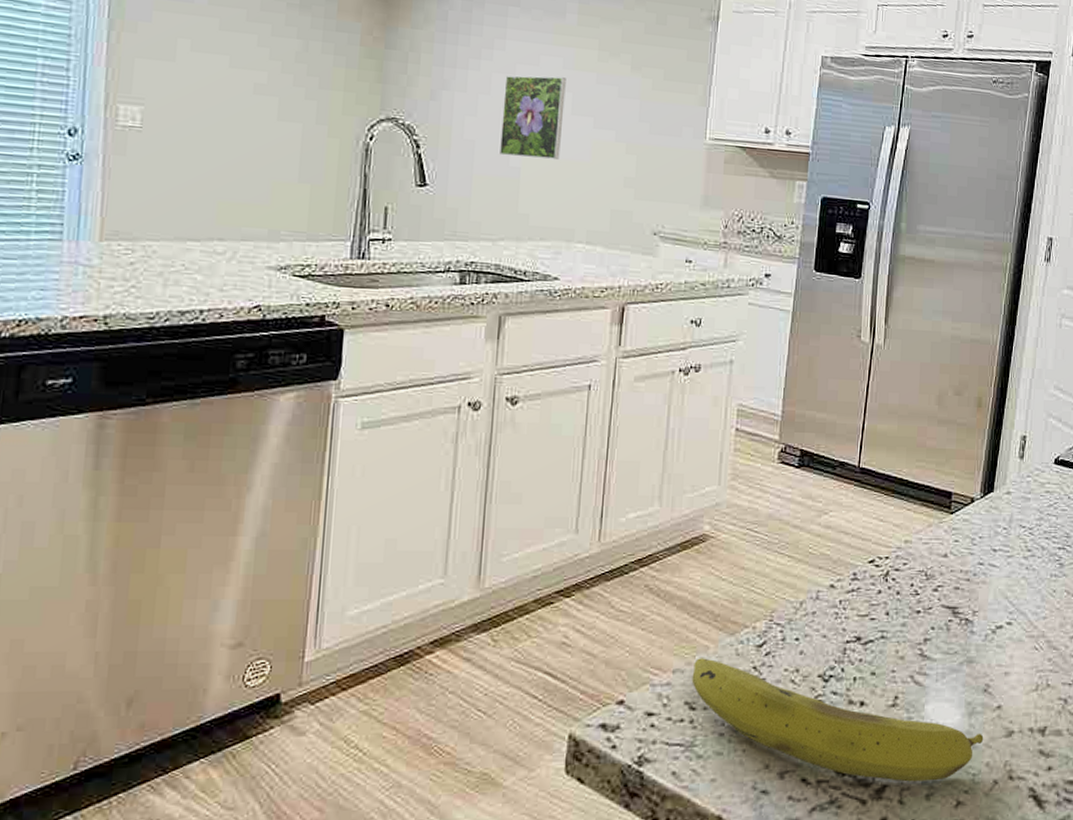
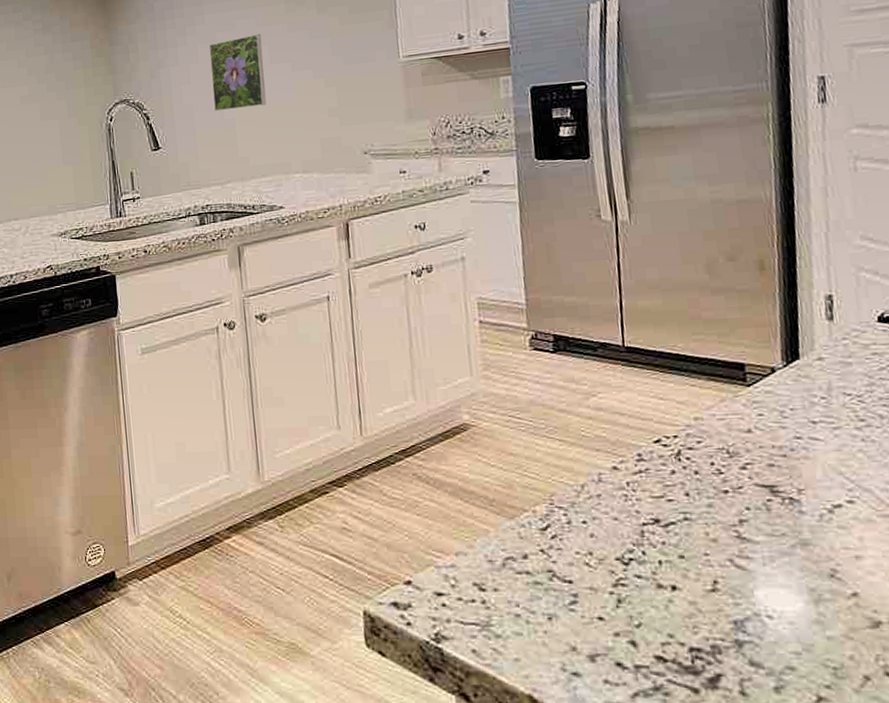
fruit: present [691,658,984,782] -> none [476,541,841,673]

